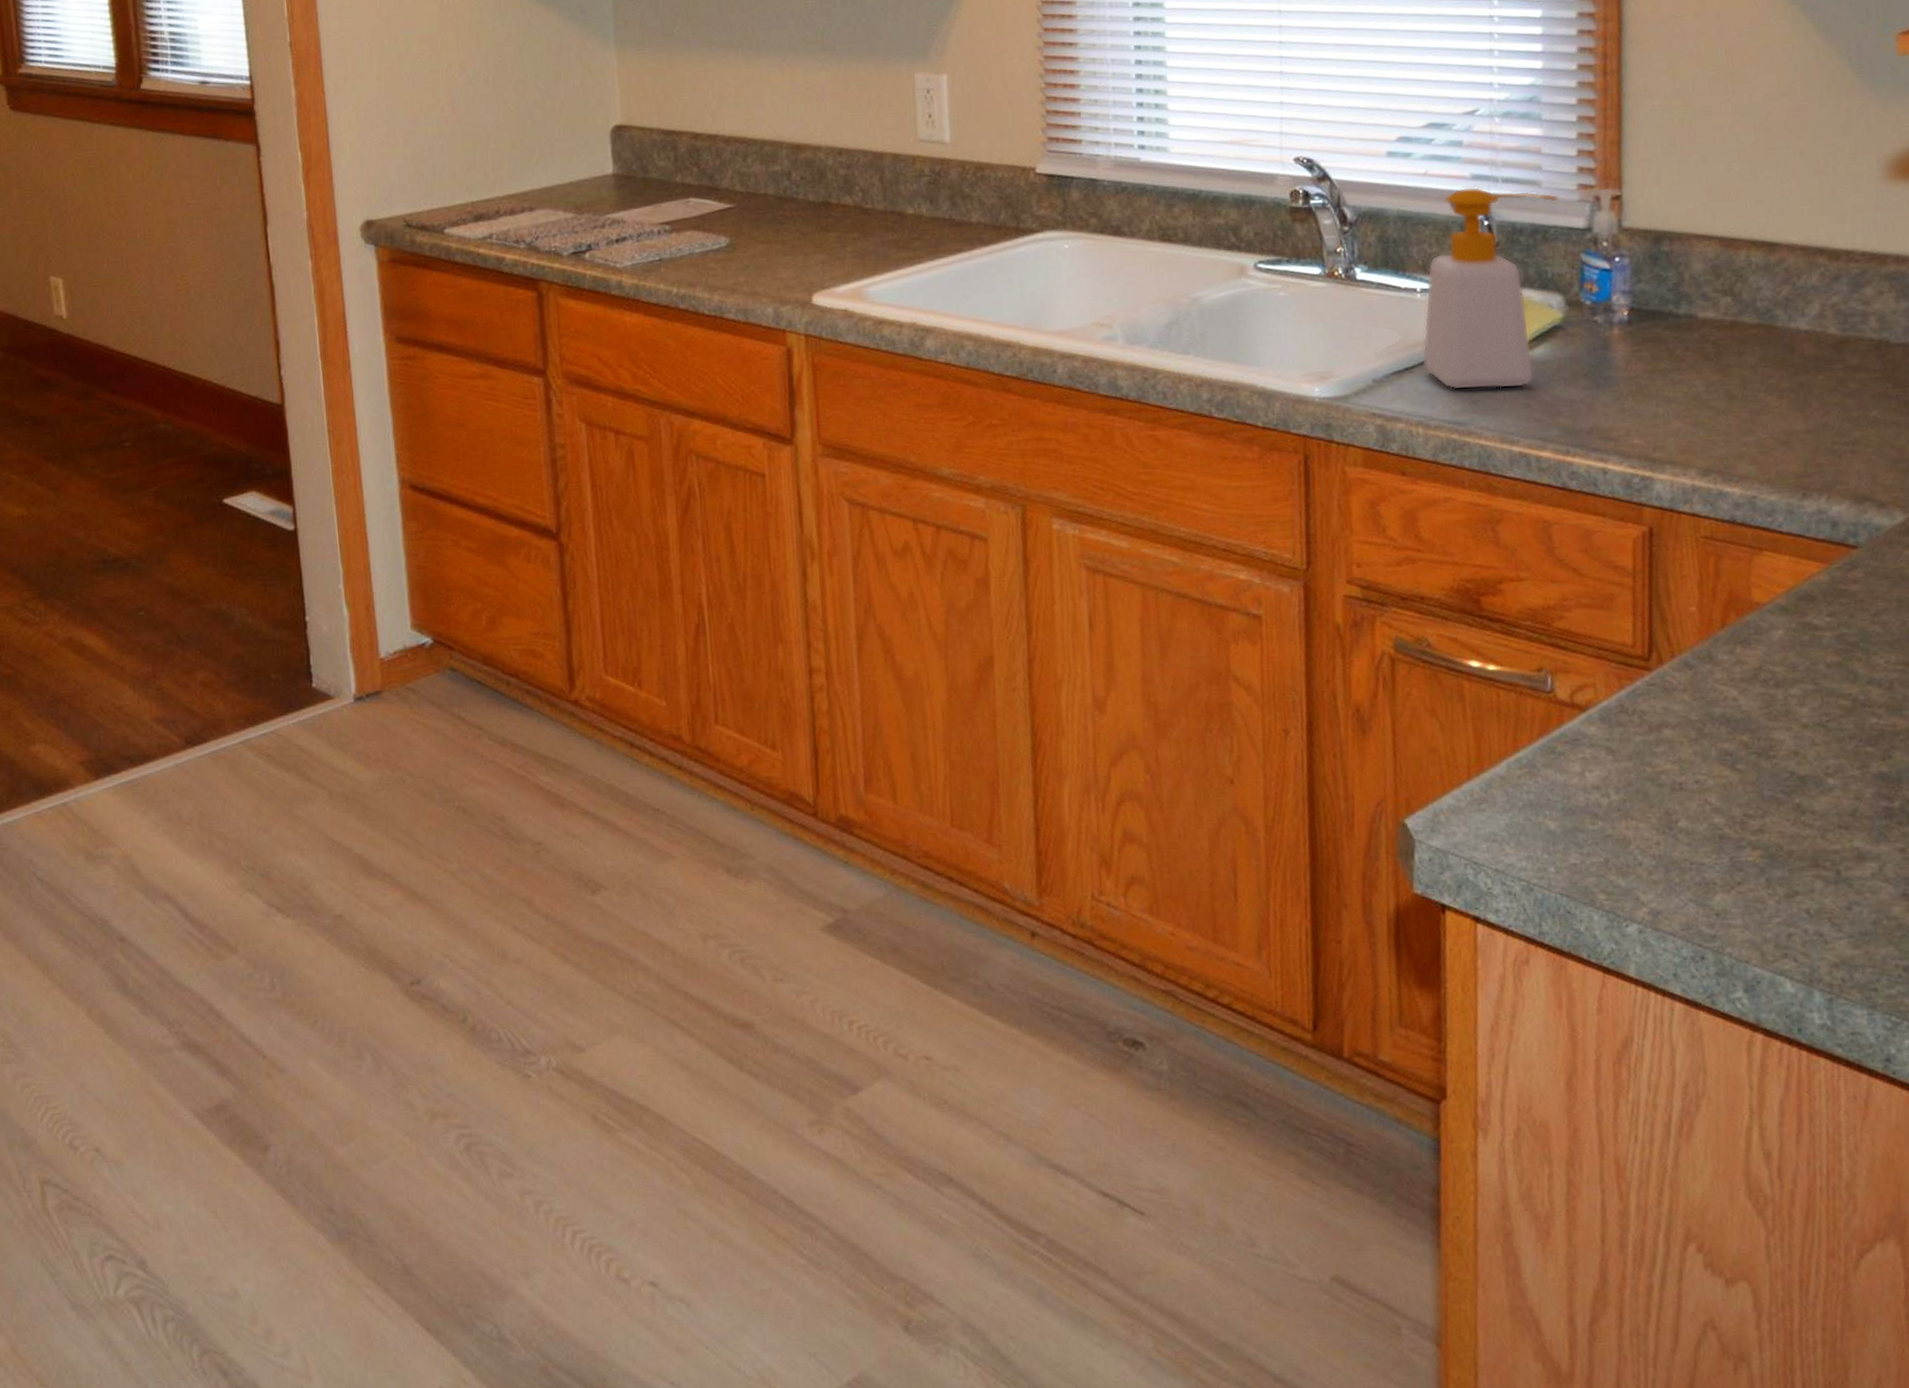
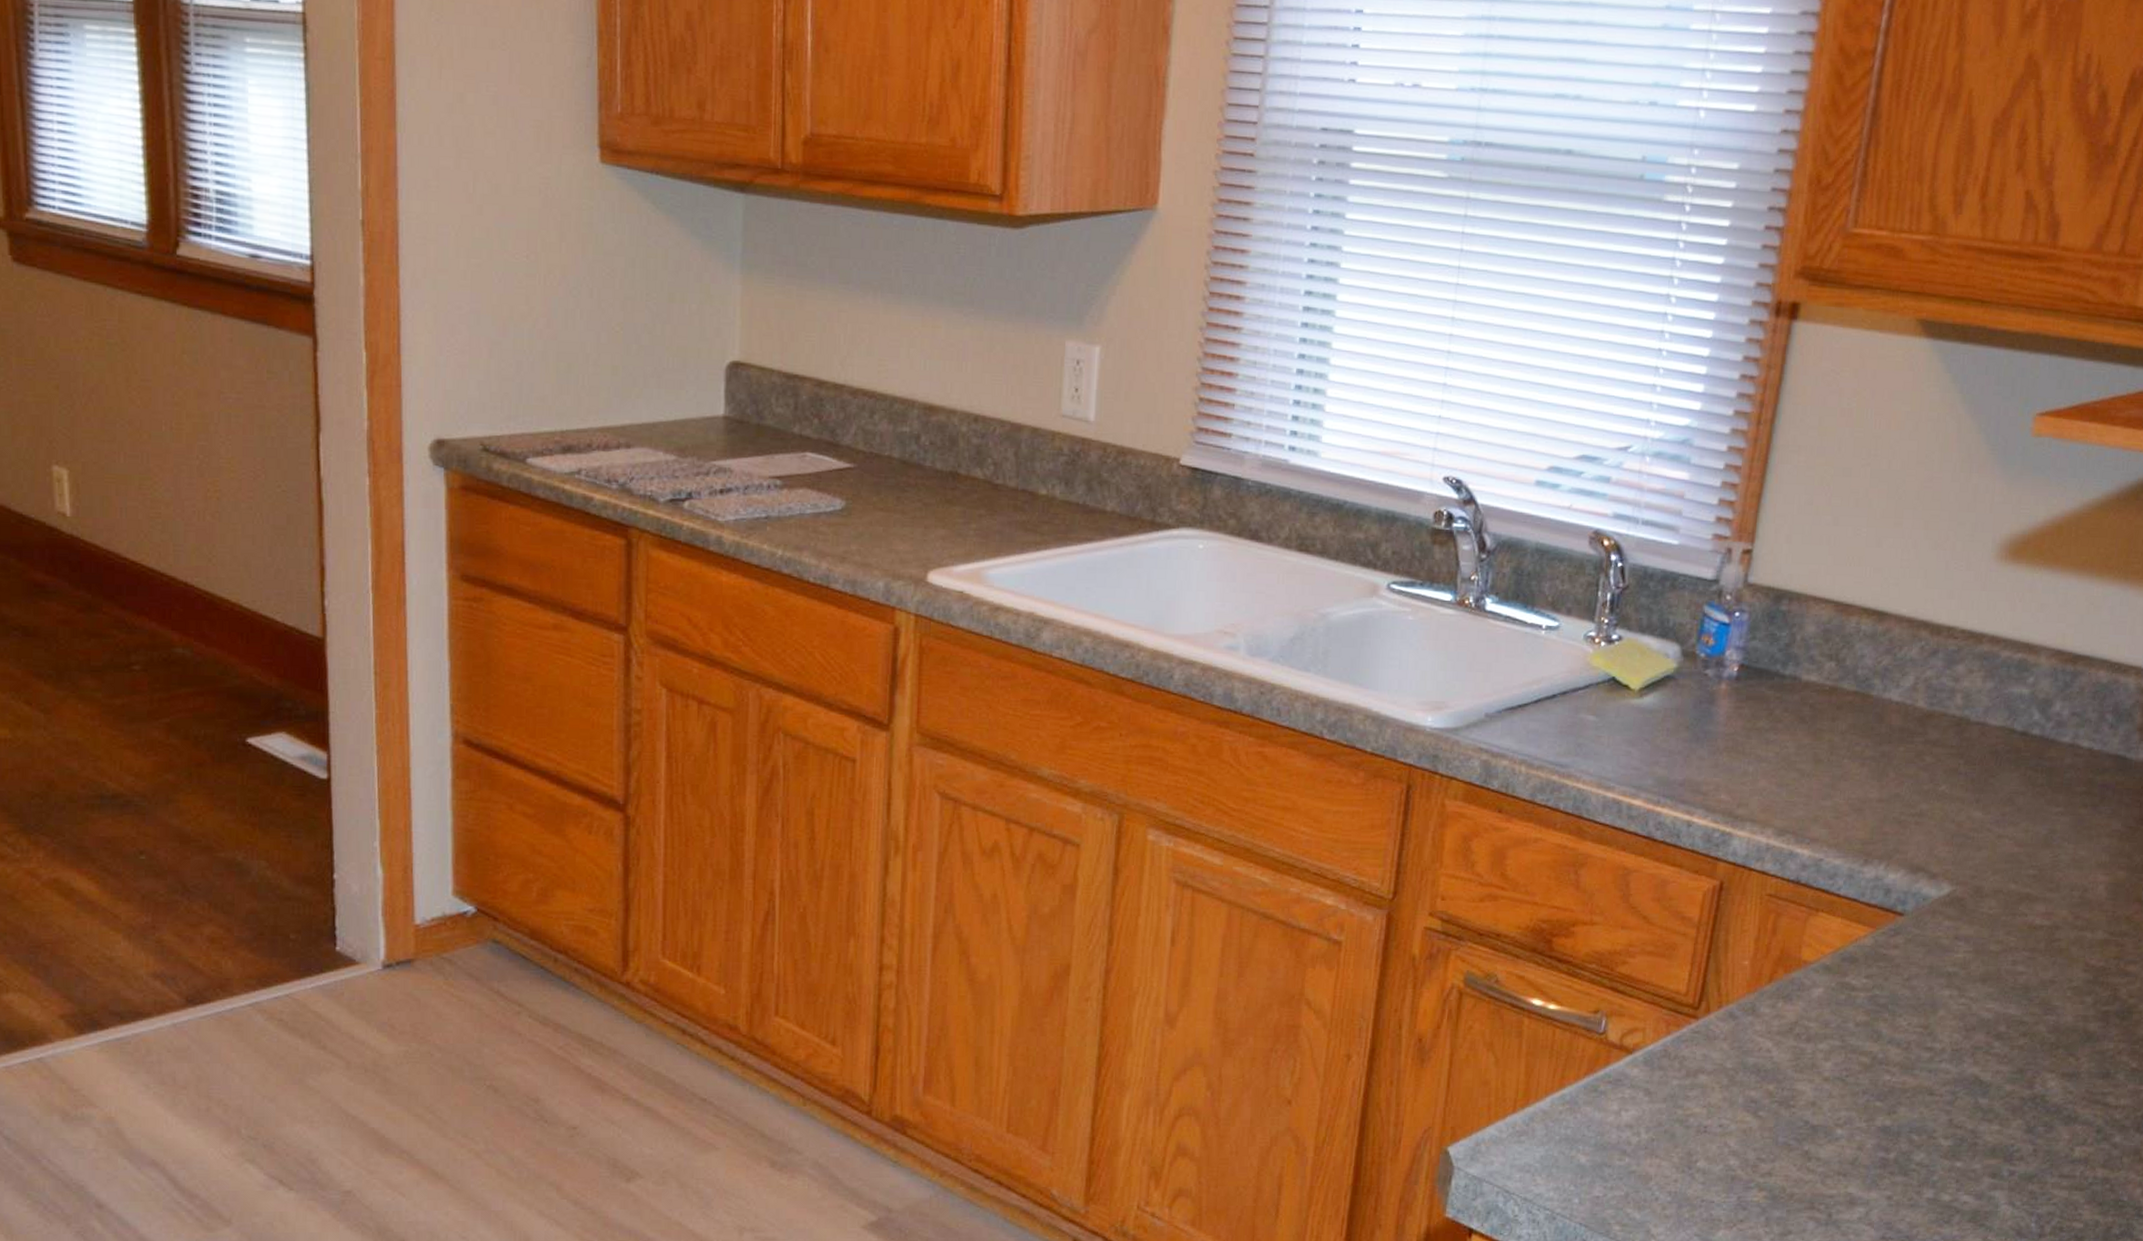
soap bottle: present [1422,186,1558,391] -> none [1535,525,1693,735]

